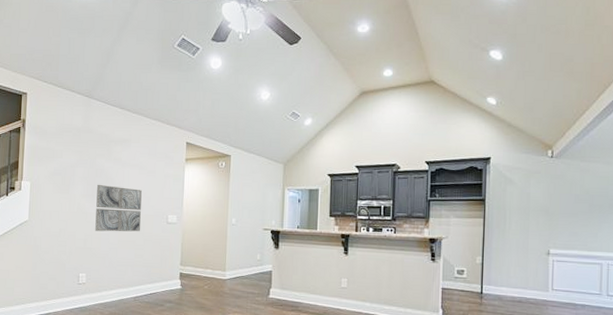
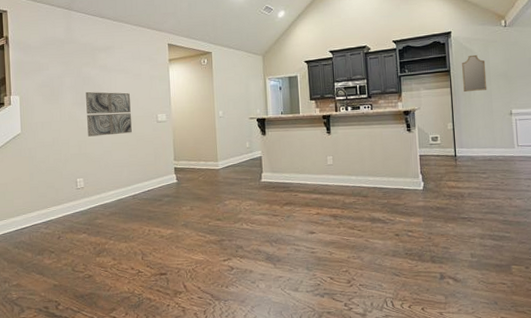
home mirror: none [498,185,526,225] -> present [462,54,487,92]

